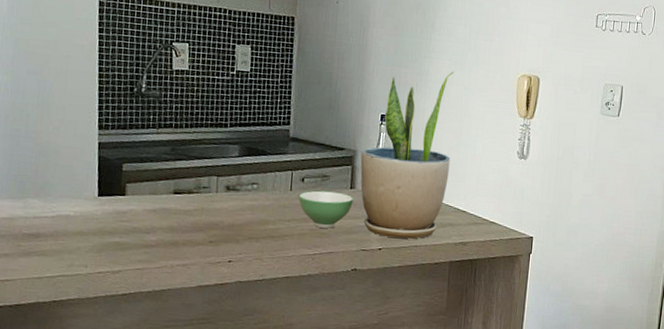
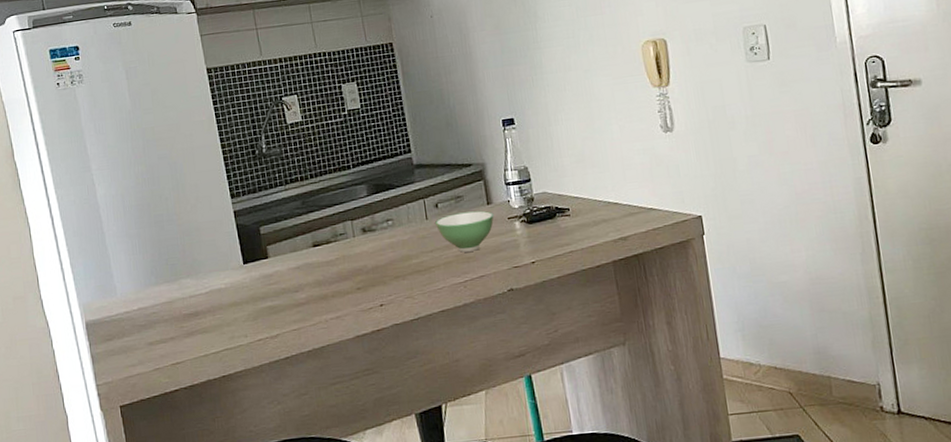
potted plant: present [360,71,455,239] -> none [490,56,591,248]

